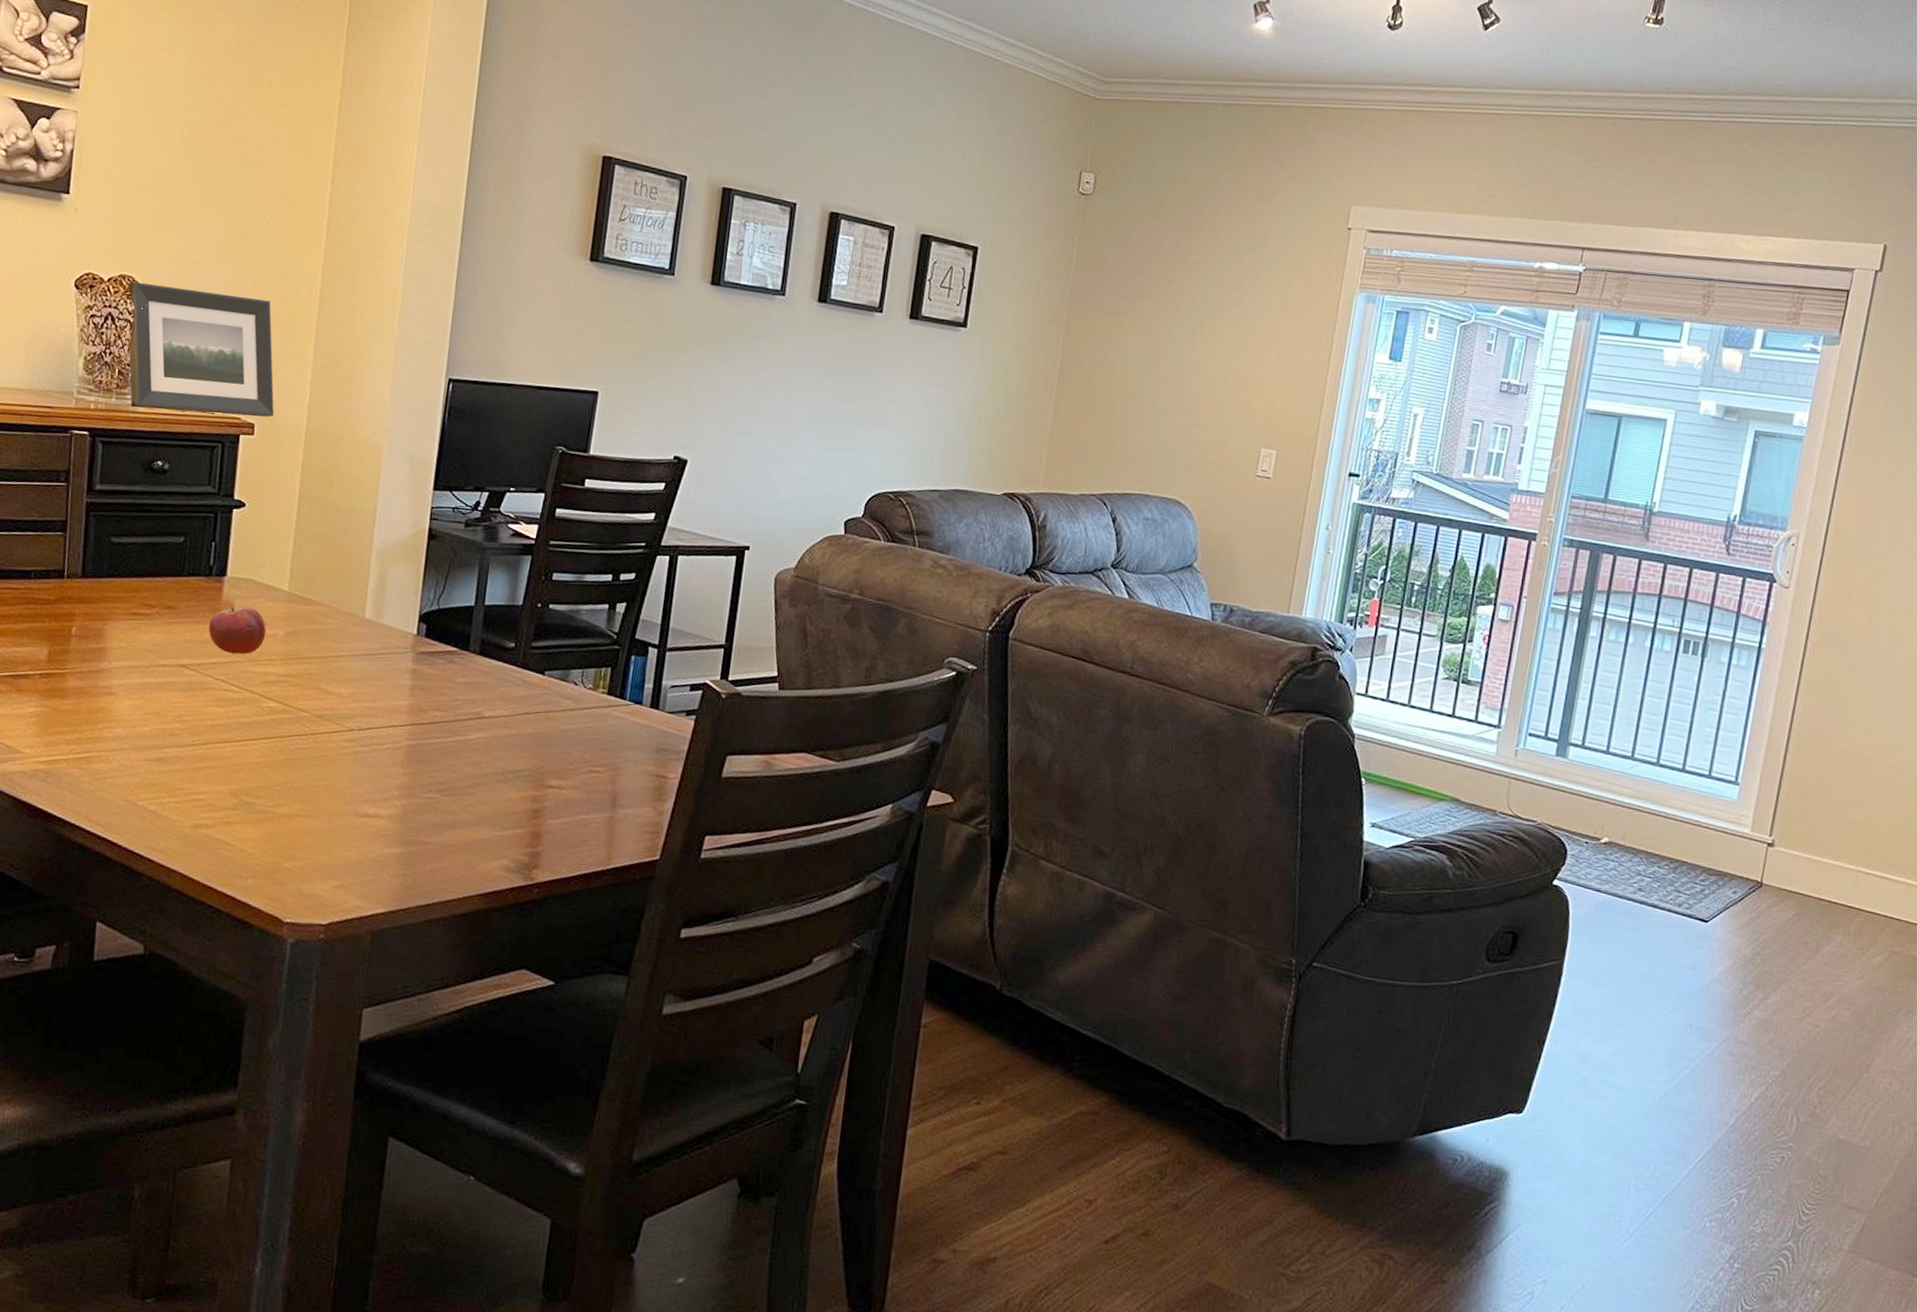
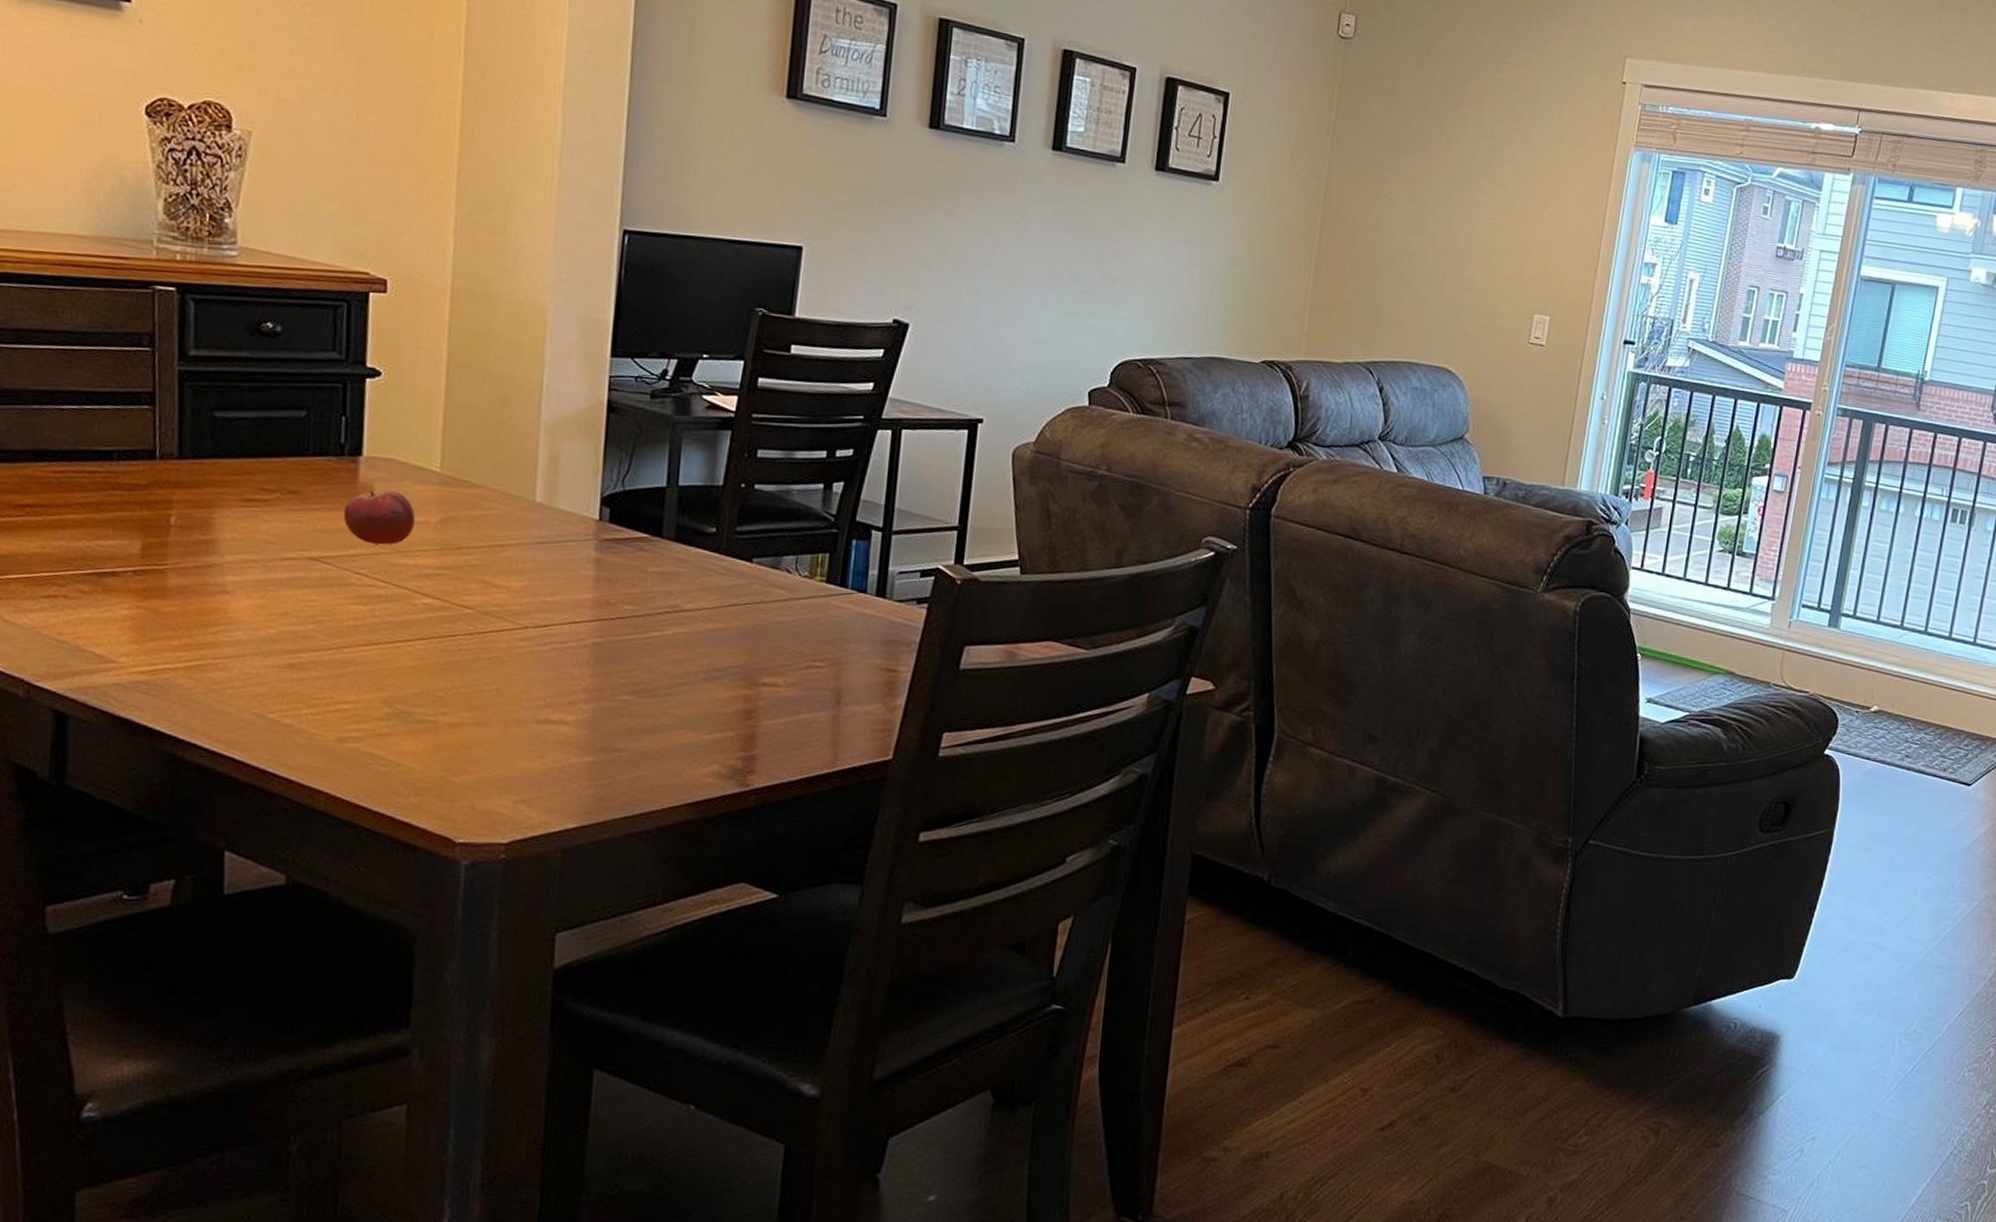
picture frame: present [127,281,275,417] -> none [214,109,411,272]

